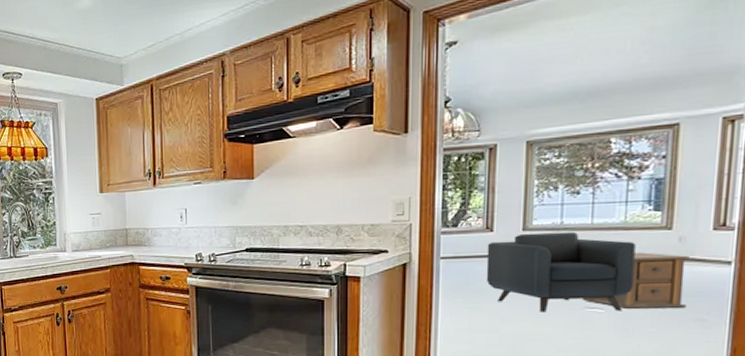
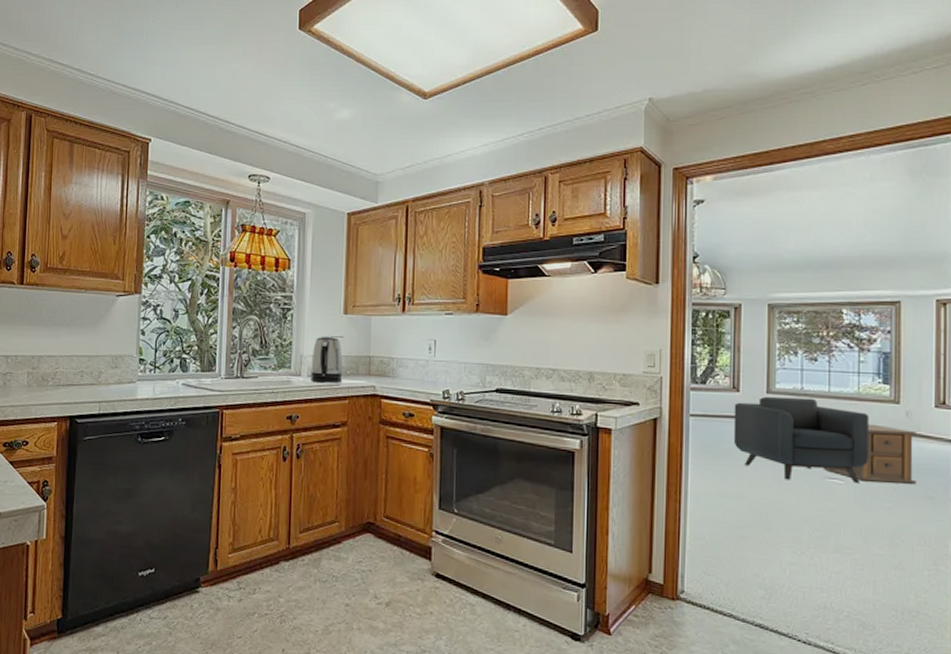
kettle: none [74,214,104,257] -> present [311,336,343,384]

